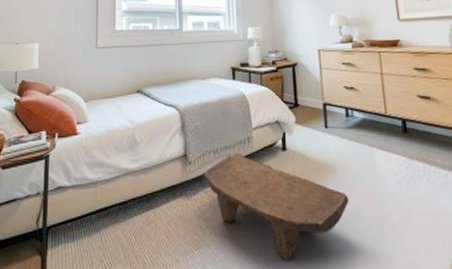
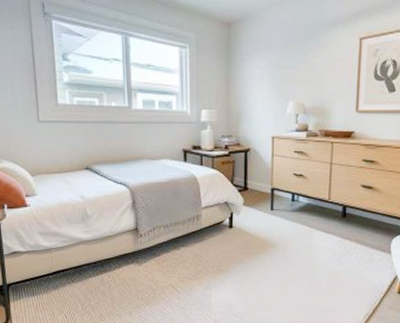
bench: present [203,152,349,261] -> none [154,228,285,314]

